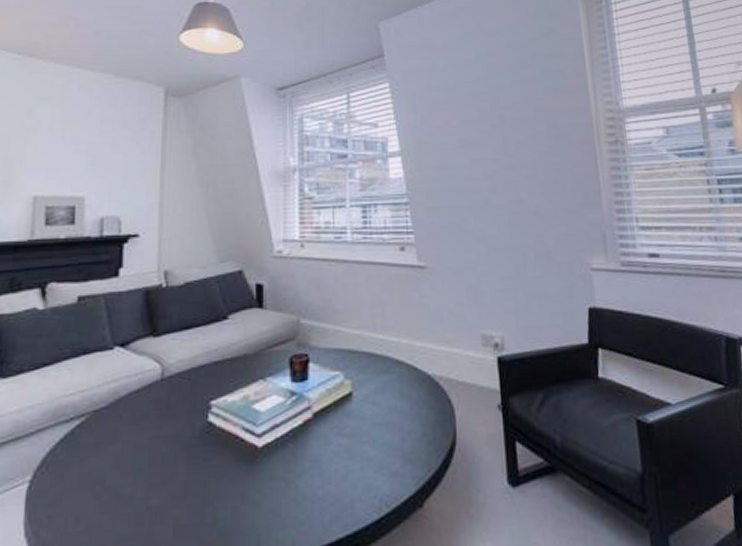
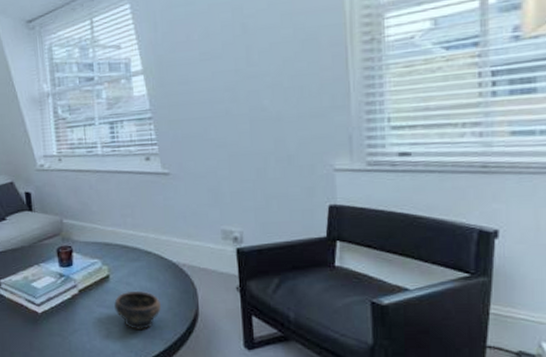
bowl: none [356,412,413,466] -> present [114,291,161,330]

